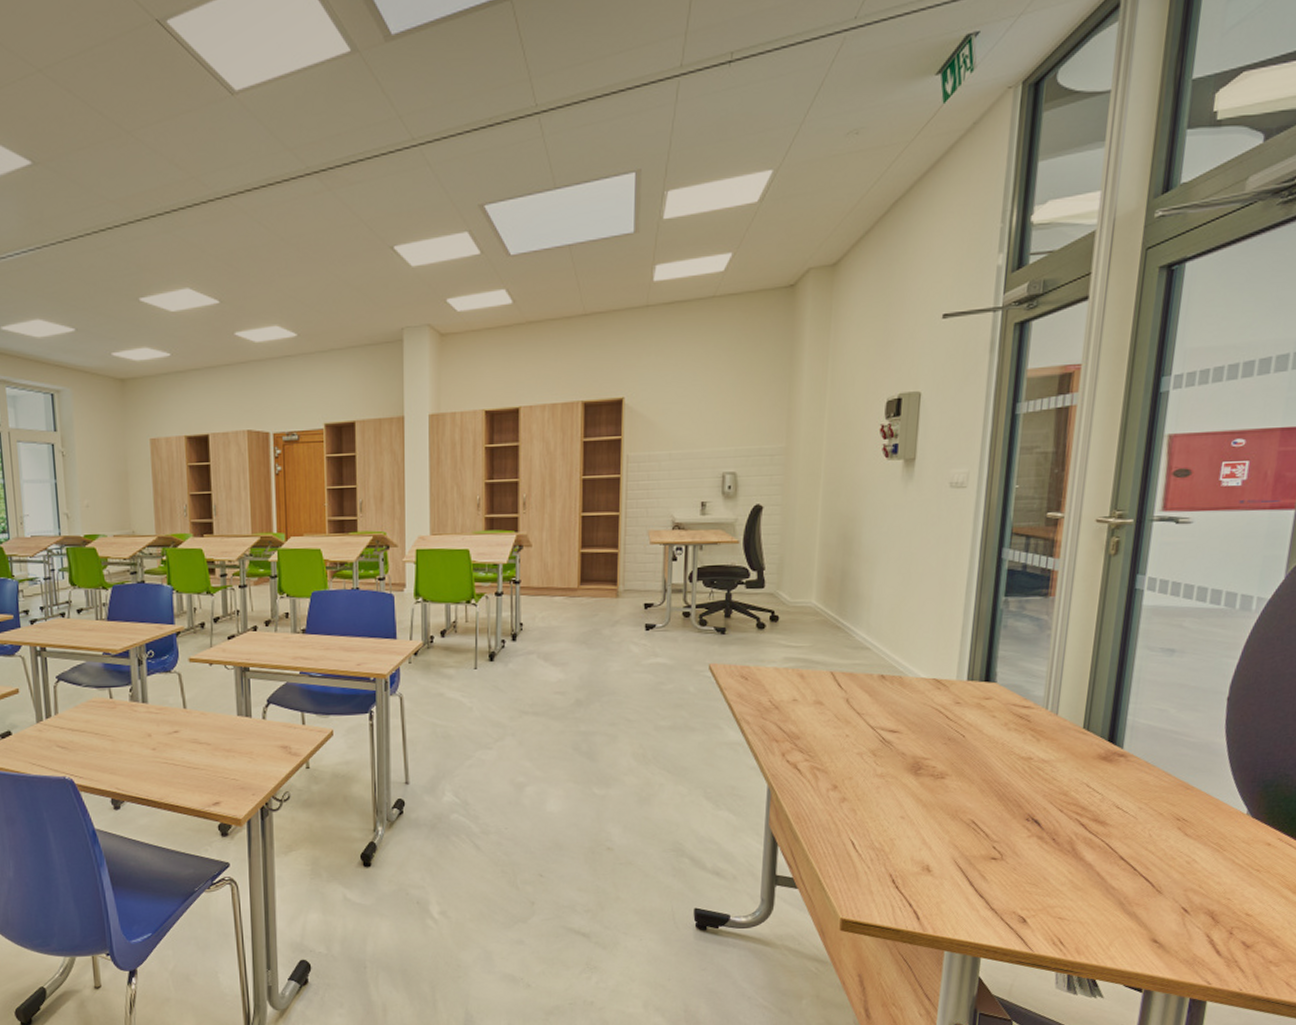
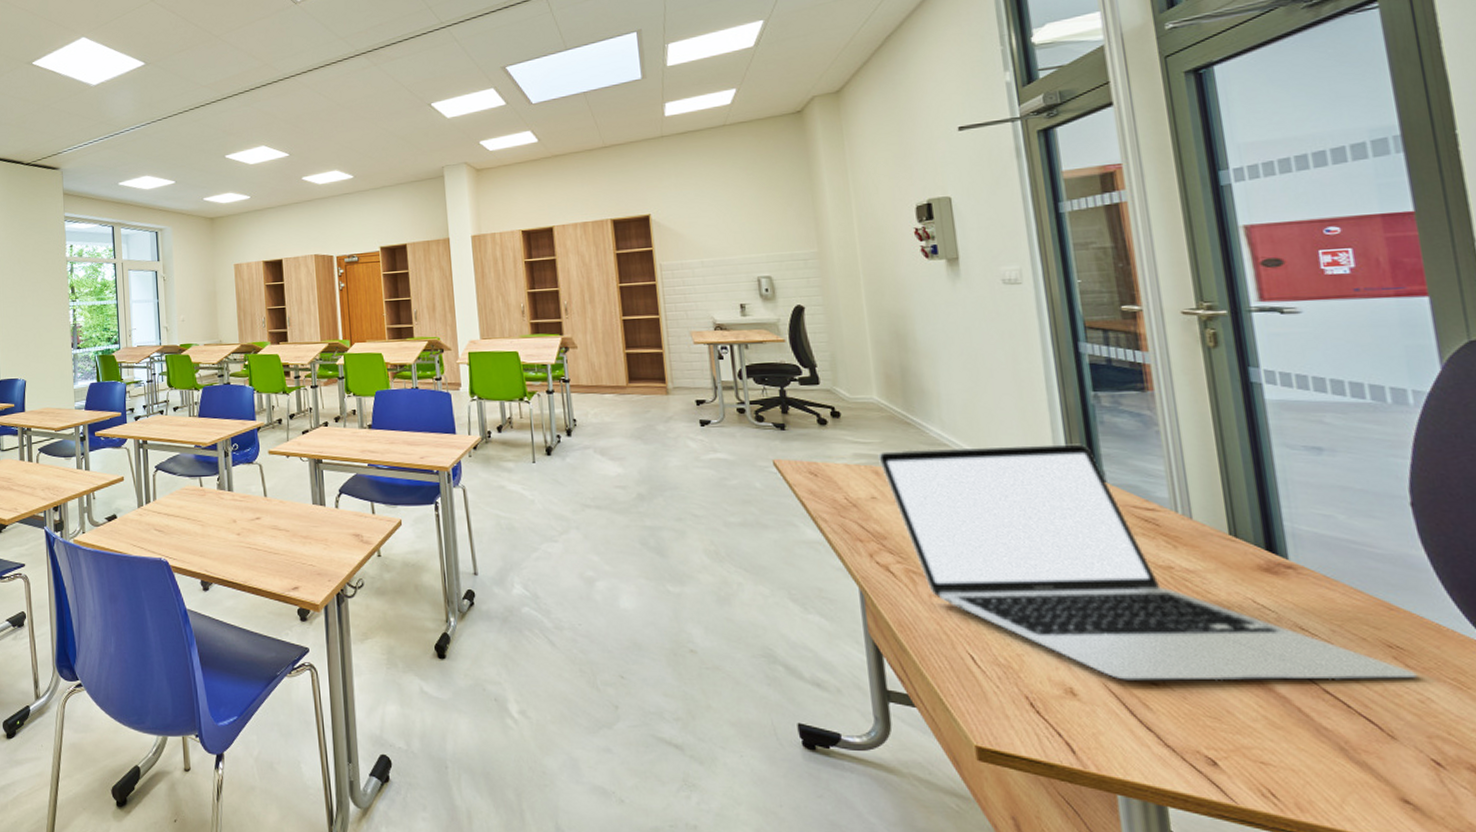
laptop: none [806,647,1191,857] -> present [878,444,1418,681]

